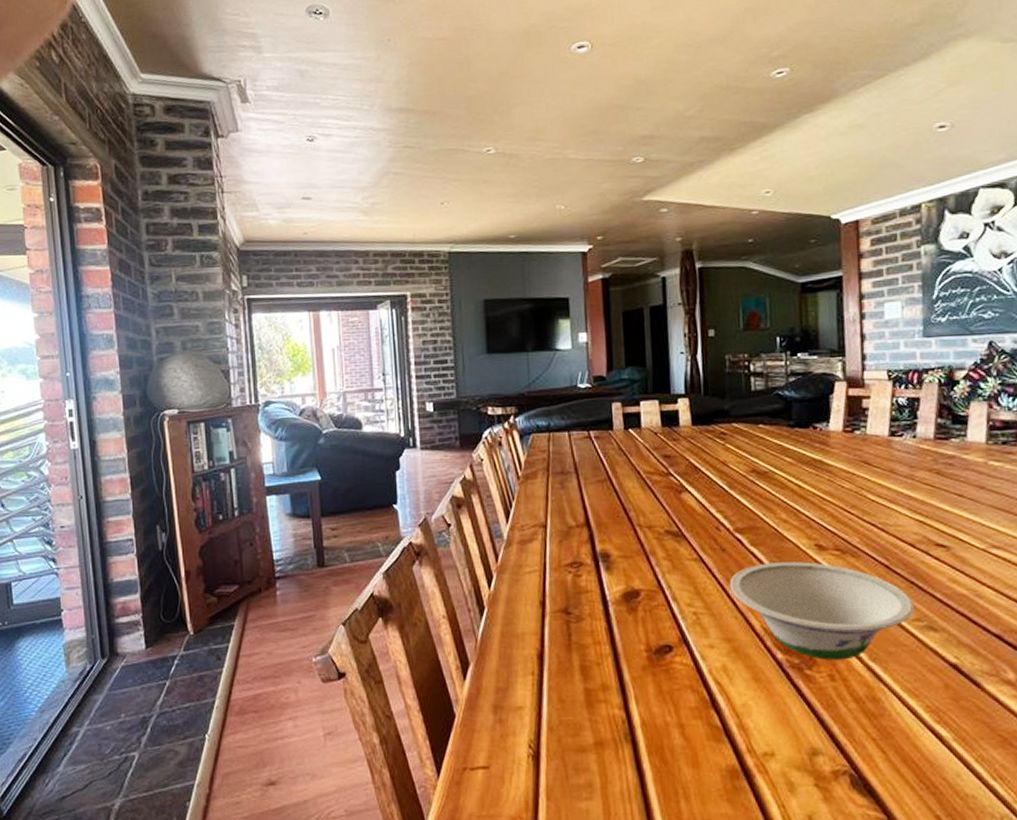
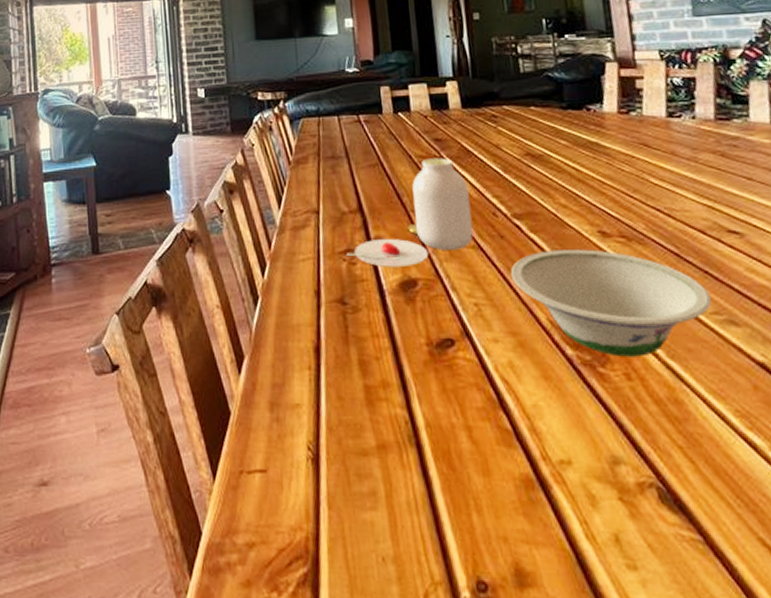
jar: none [572,474,697,579] -> present [346,158,474,267]

